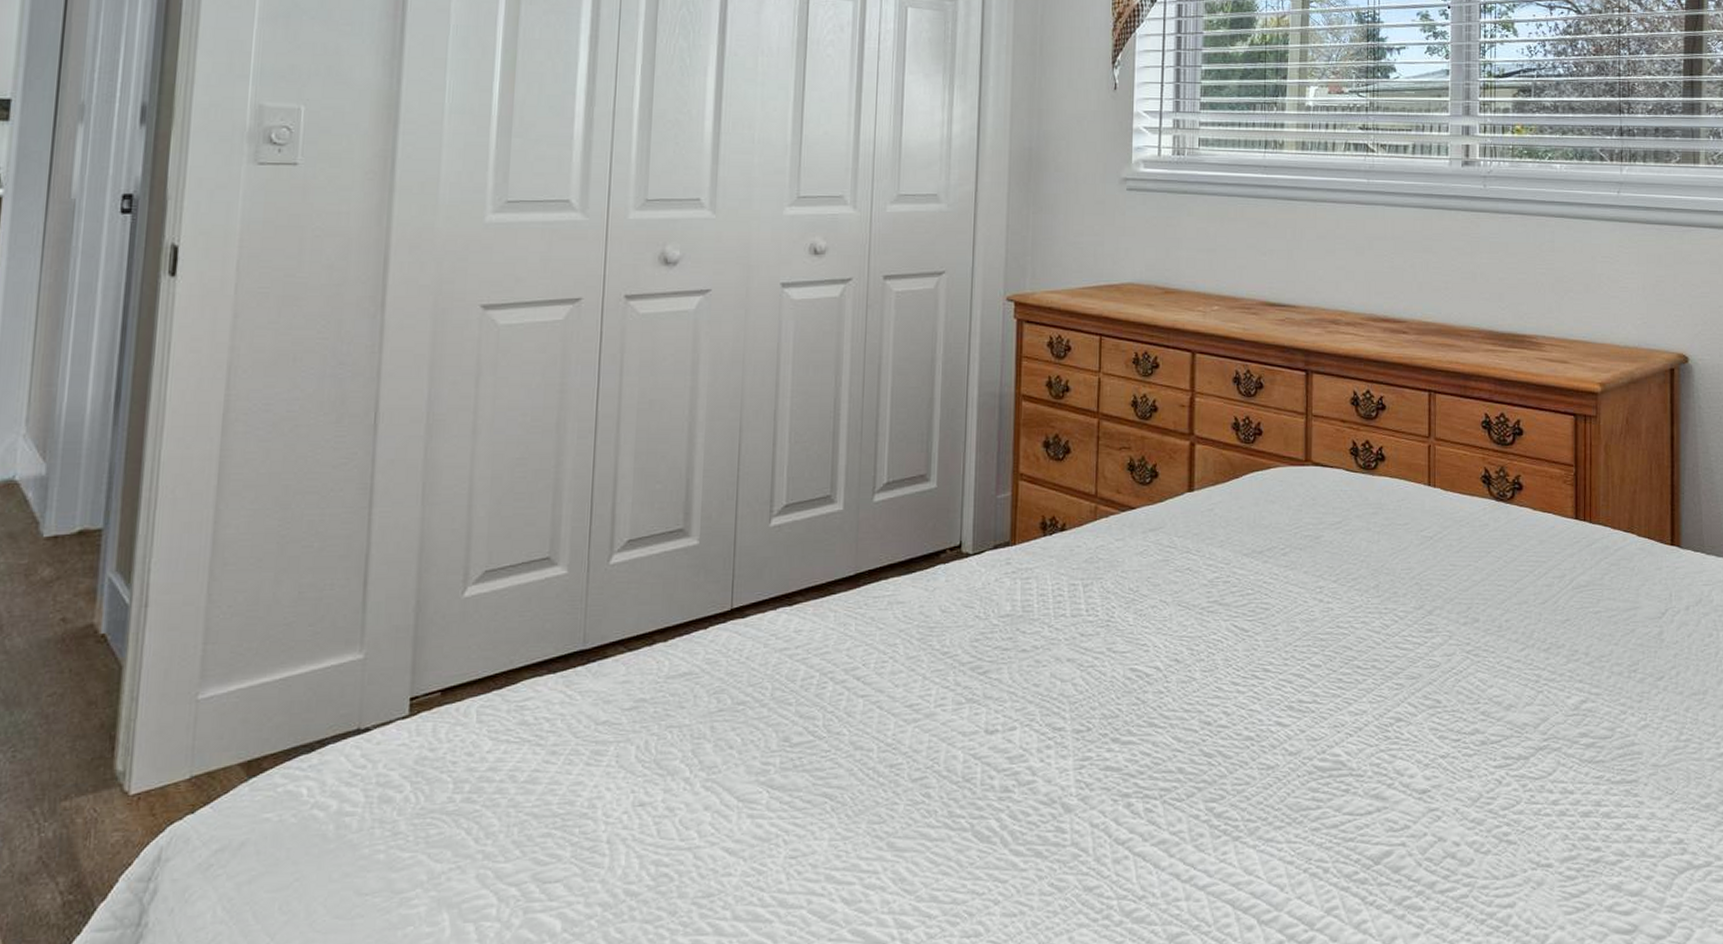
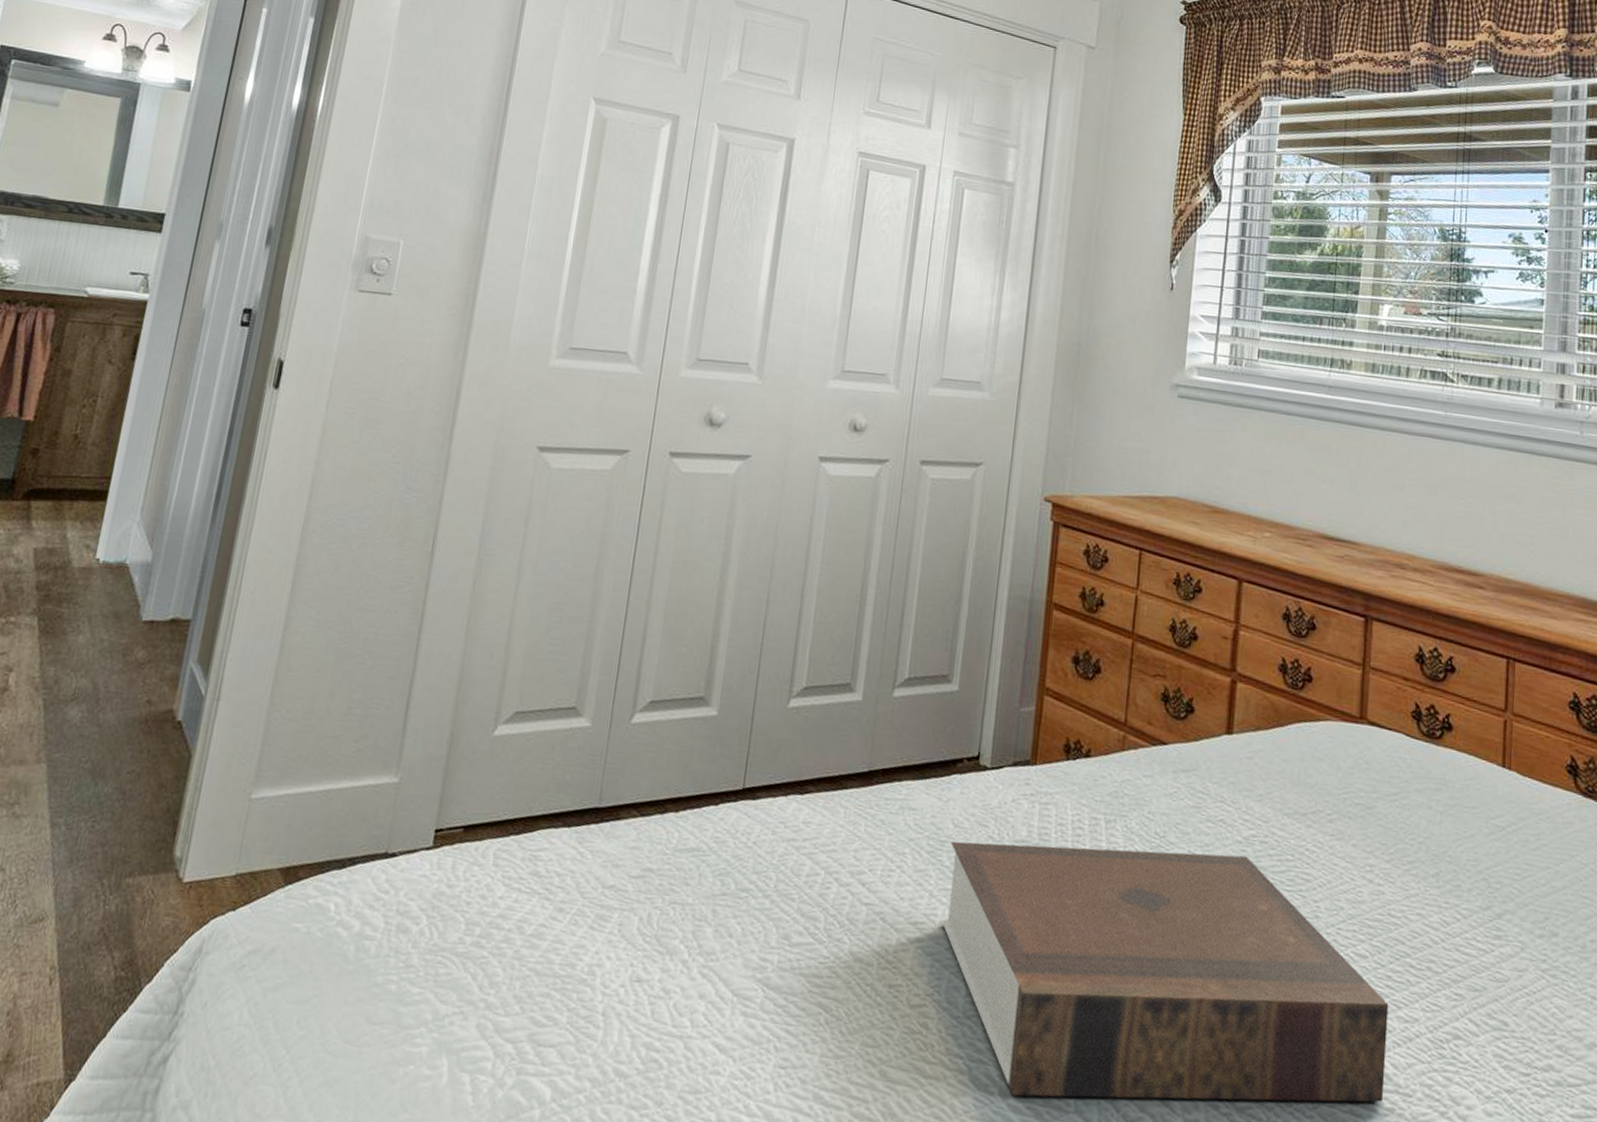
book: none [937,596,1341,842] -> present [942,841,1389,1103]

